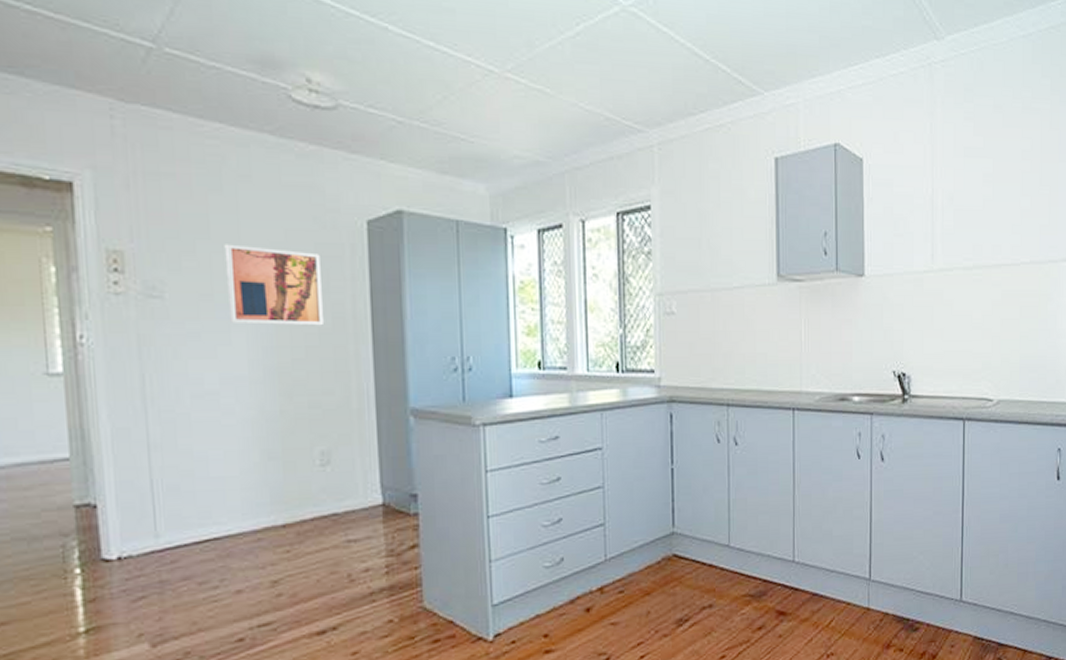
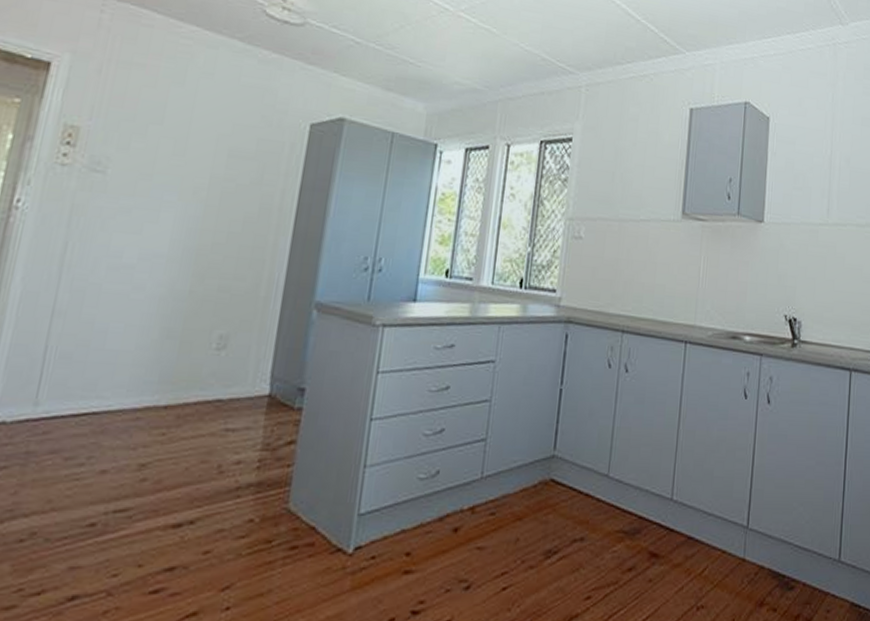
wall art: present [224,244,325,326] -> none [162,131,261,215]

